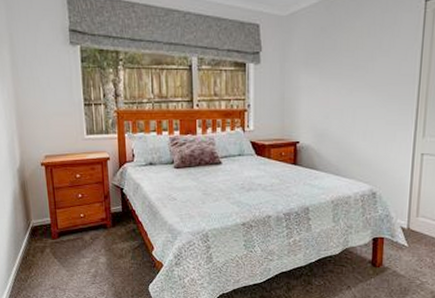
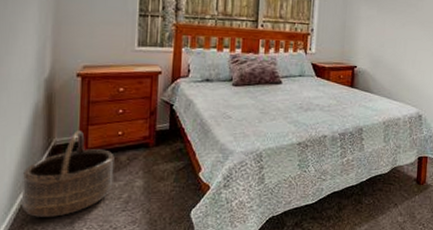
basket: none [12,214,82,287] -> present [21,131,114,217]

